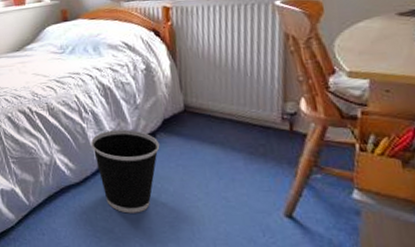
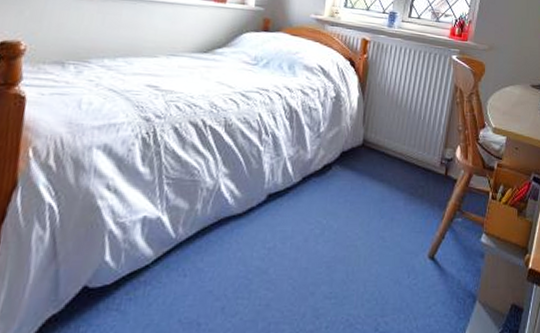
wastebasket: present [91,129,160,214] -> none [264,157,334,252]

